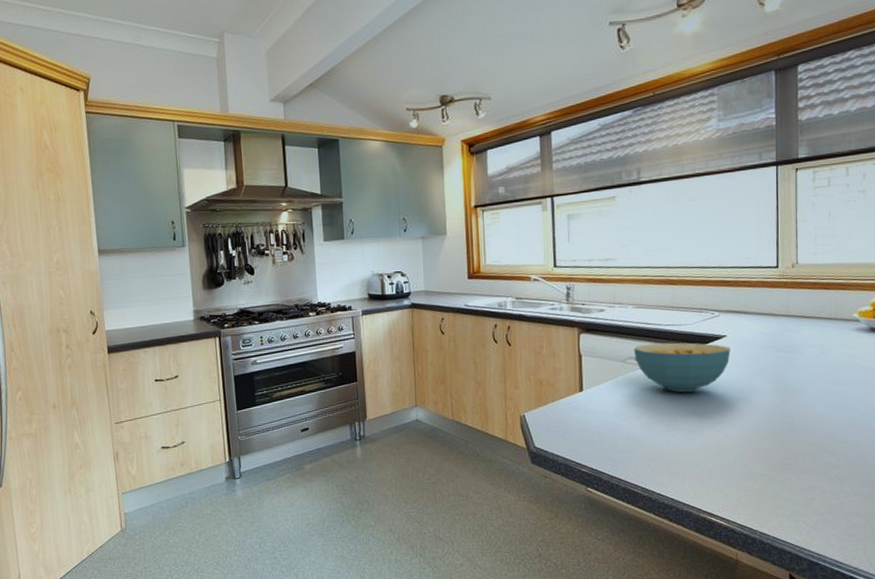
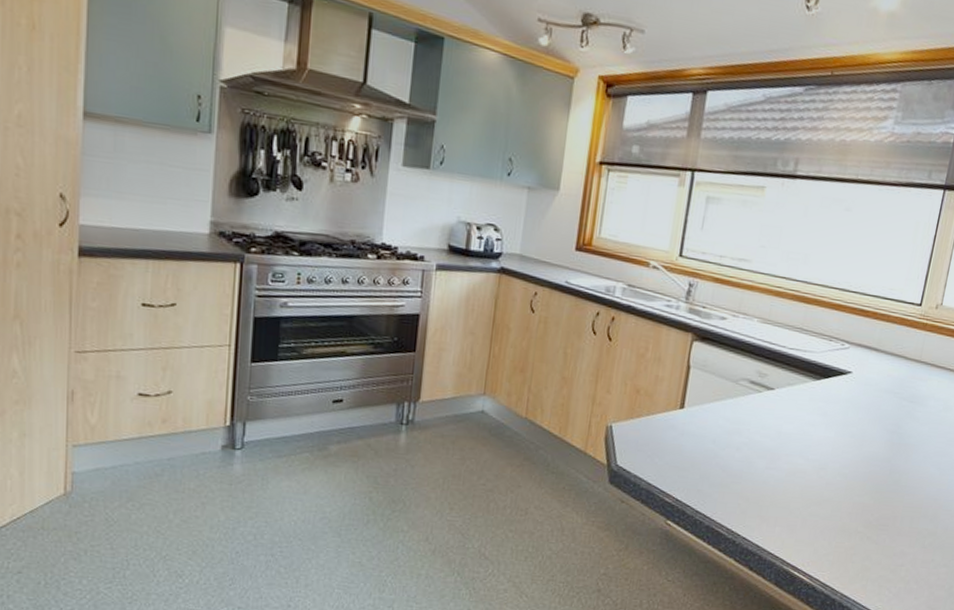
cereal bowl: present [634,342,731,393] -> none [748,366,854,430]

